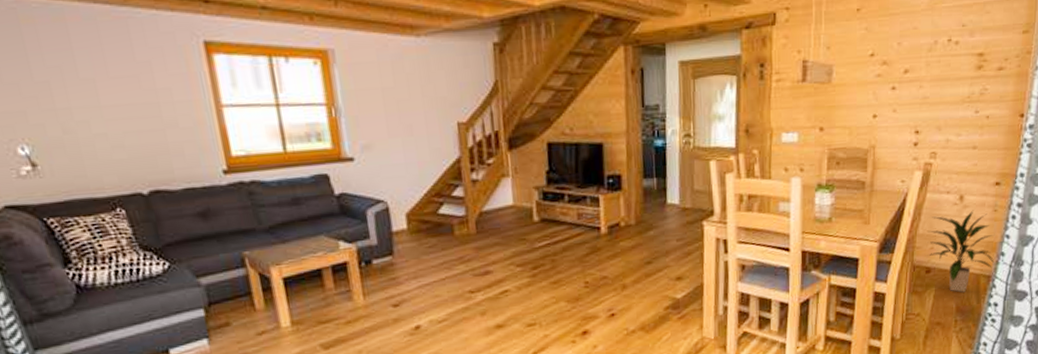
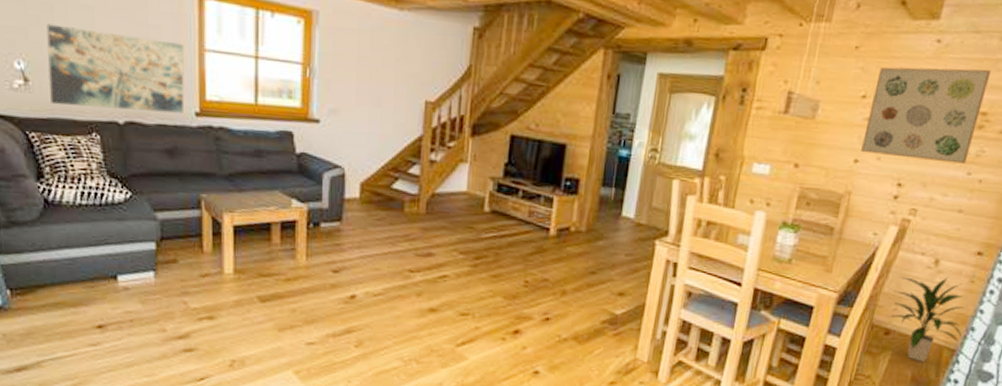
wall art: none [46,102,210,185] -> present [46,24,185,113]
wall art: none [878,13,980,108] -> present [861,67,991,164]

